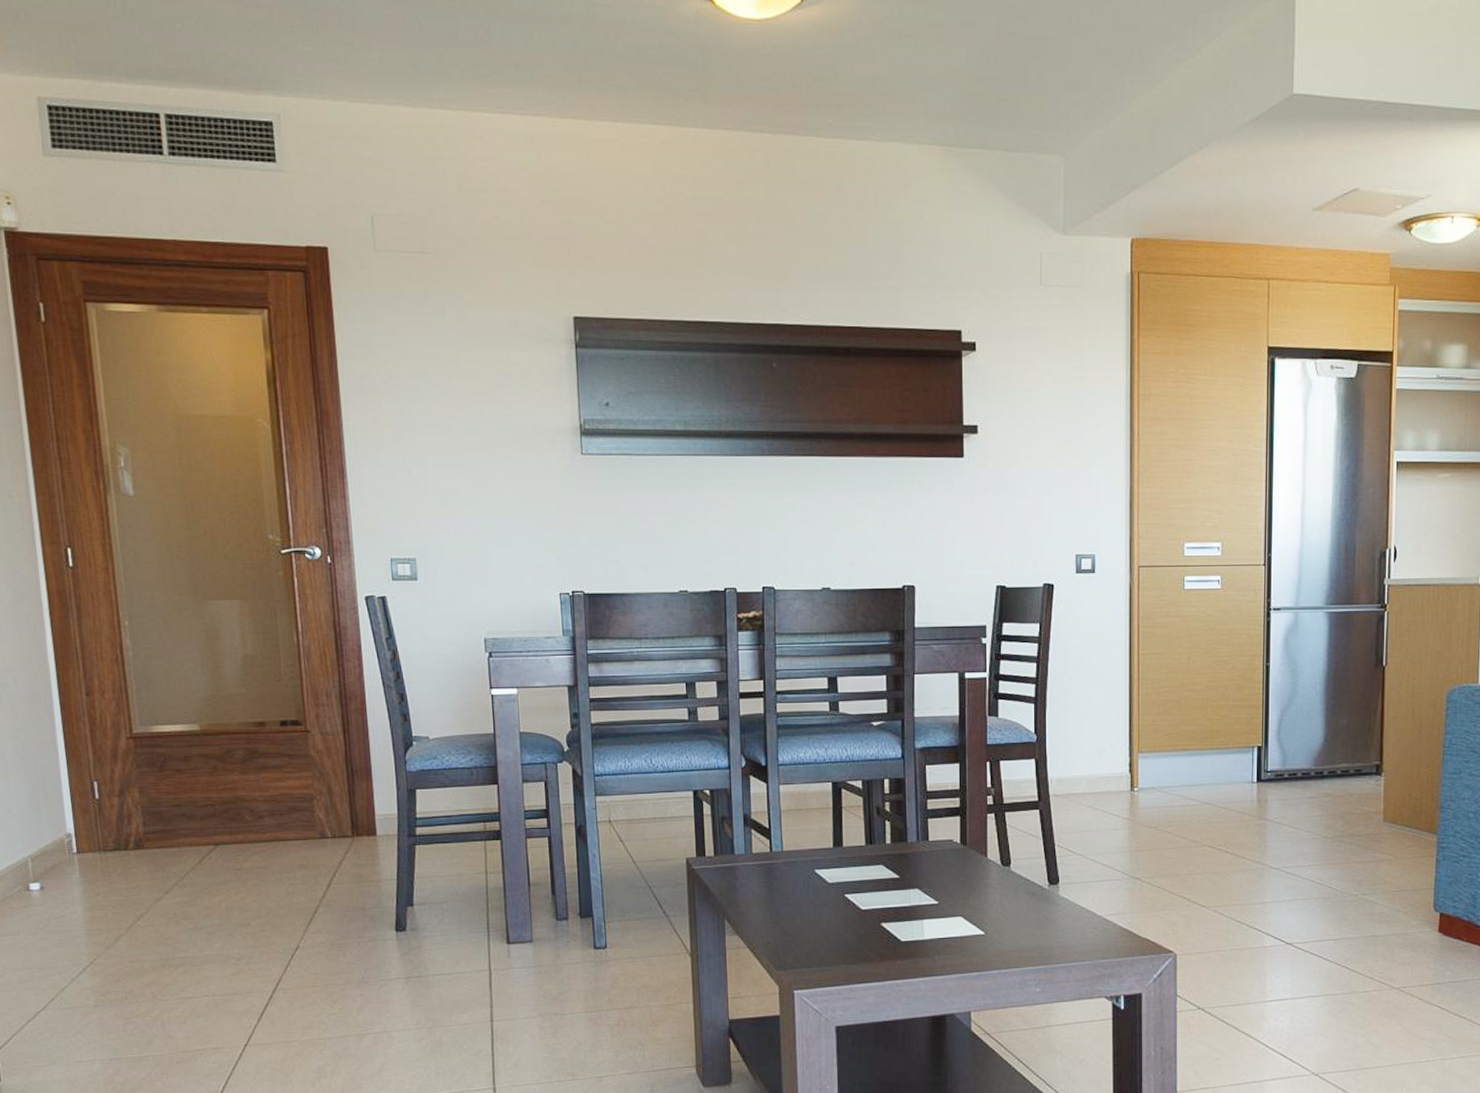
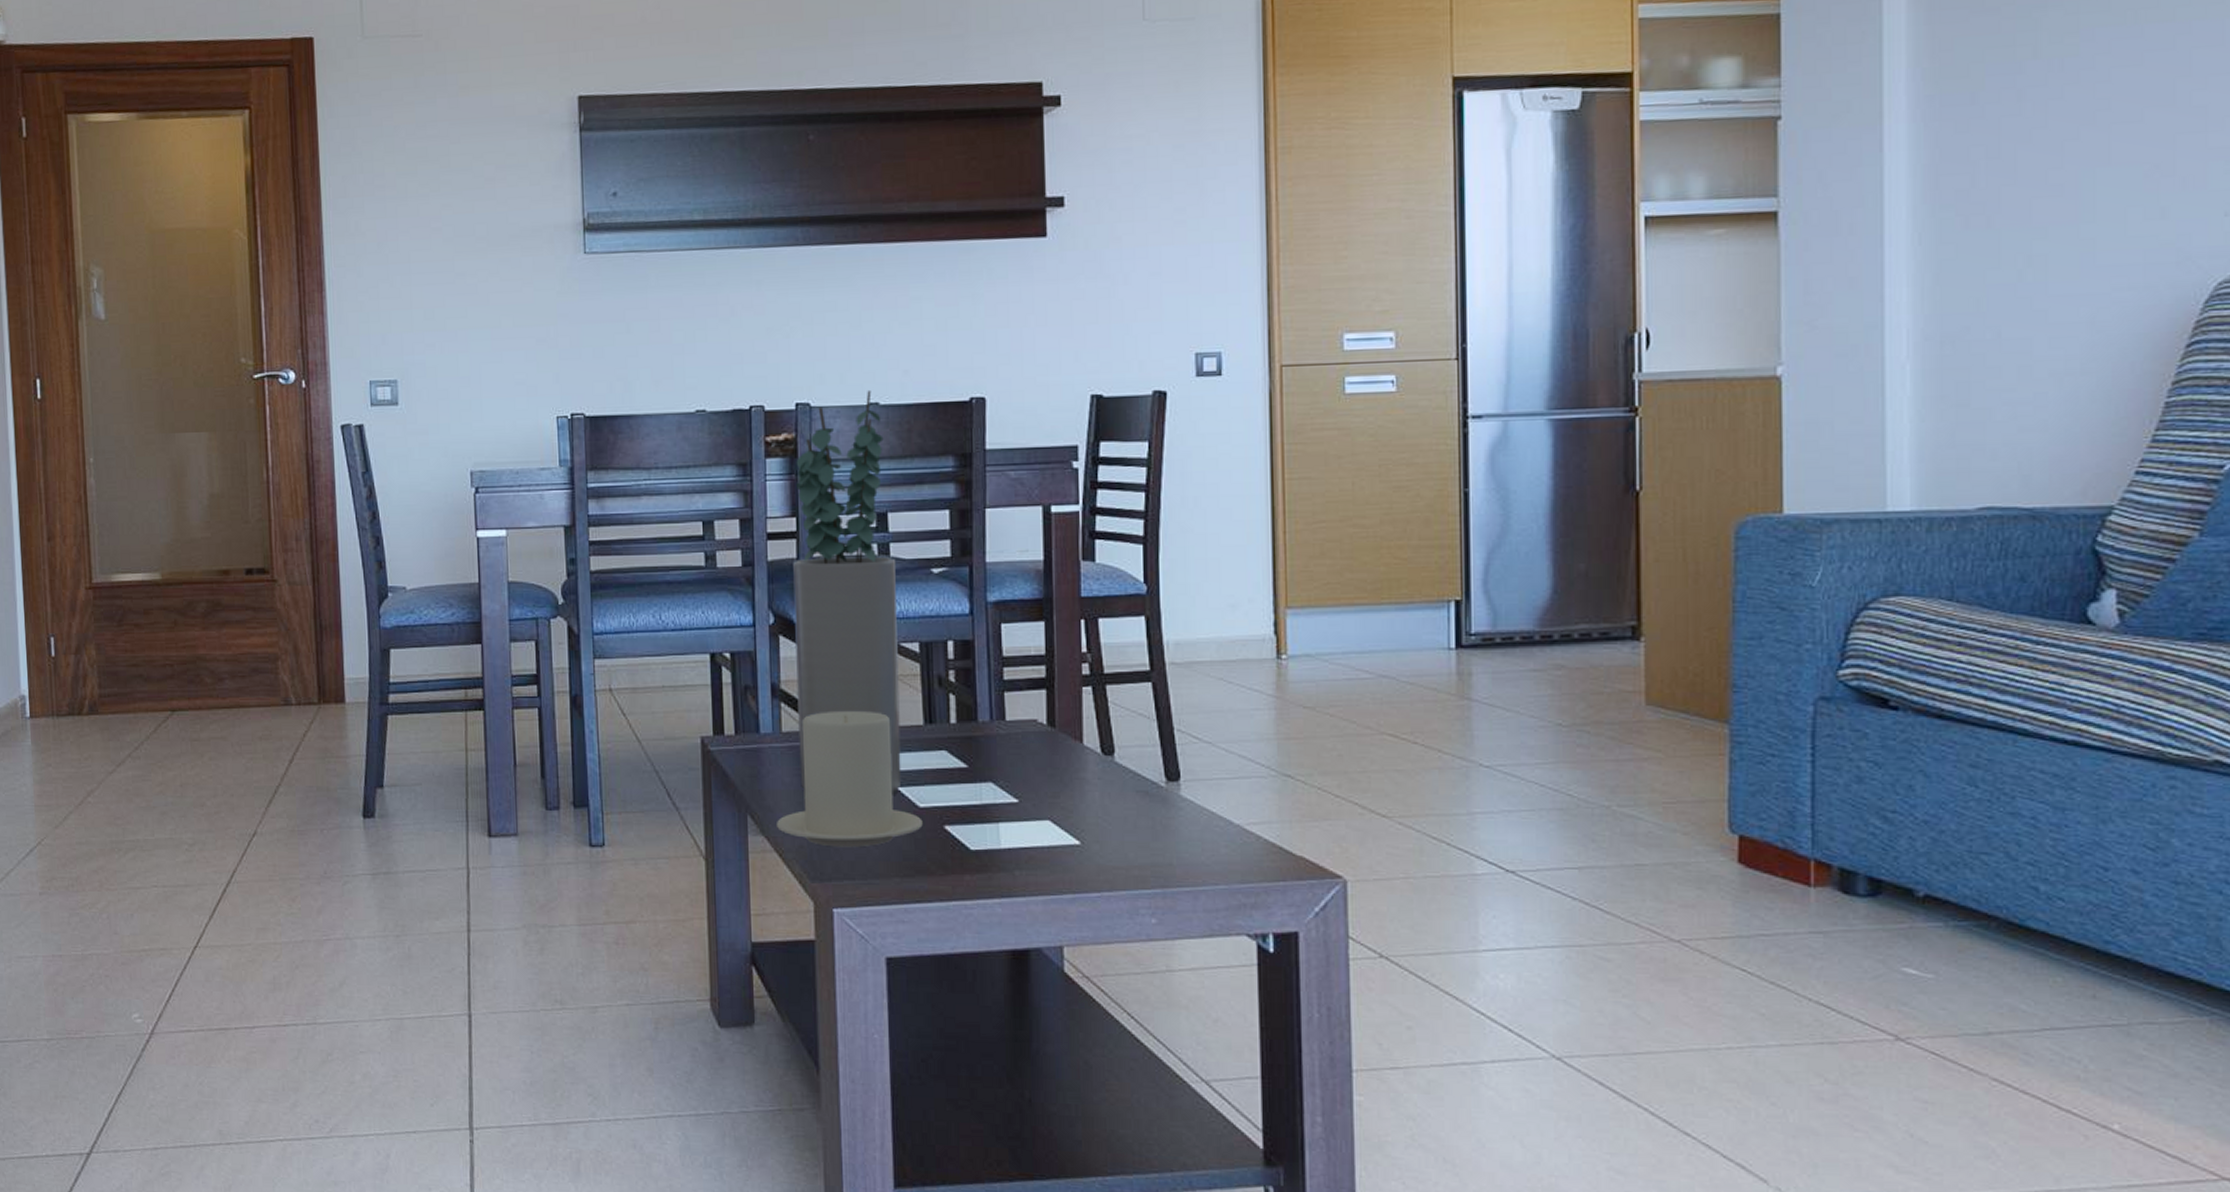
candle: none [749,835,864,943] -> present [777,710,923,848]
vase: none [761,577,848,902] -> present [793,389,902,796]

